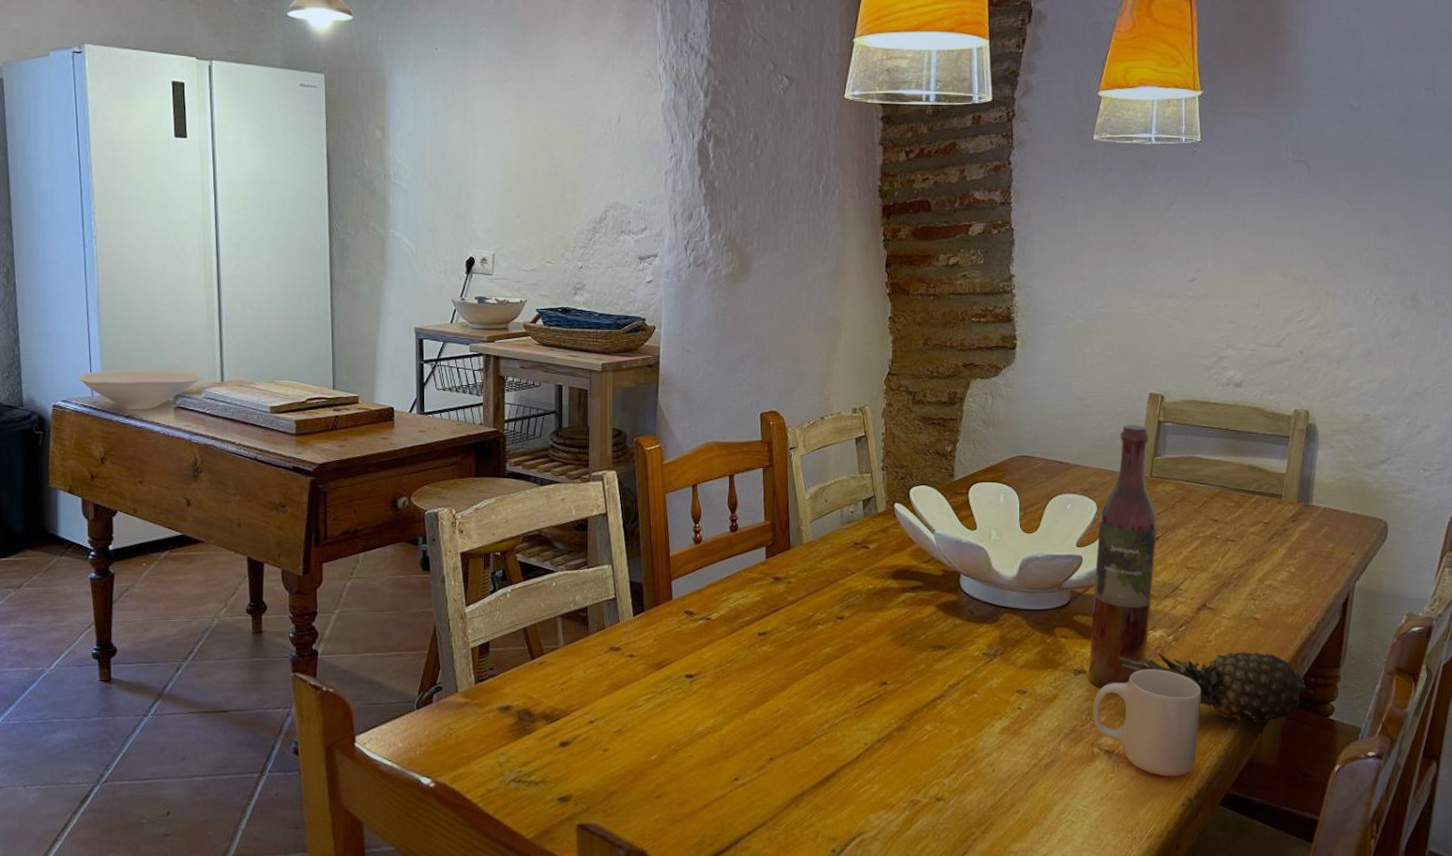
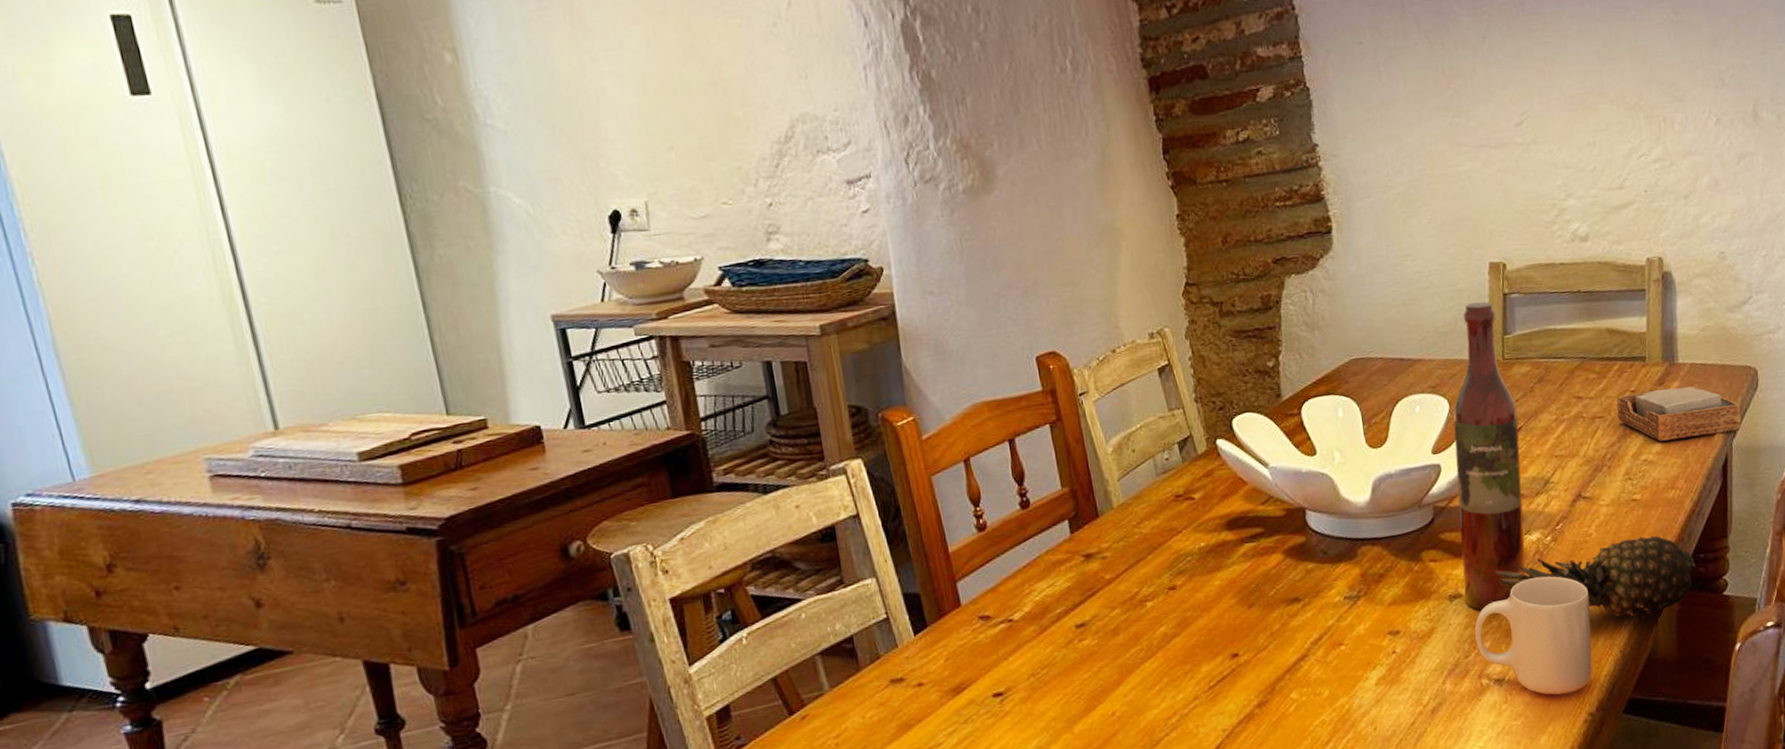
bowl: present [77,369,204,410] -> none [43,424,247,491]
napkin holder: none [1249,525,1367,575] -> present [1616,386,1742,442]

